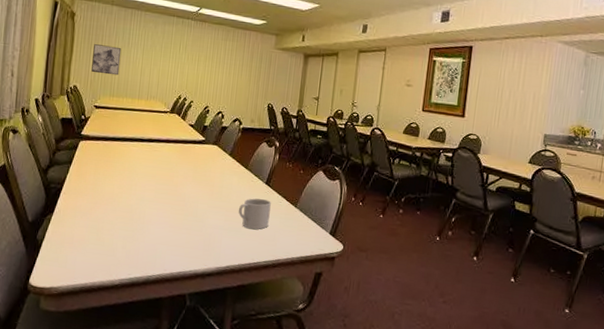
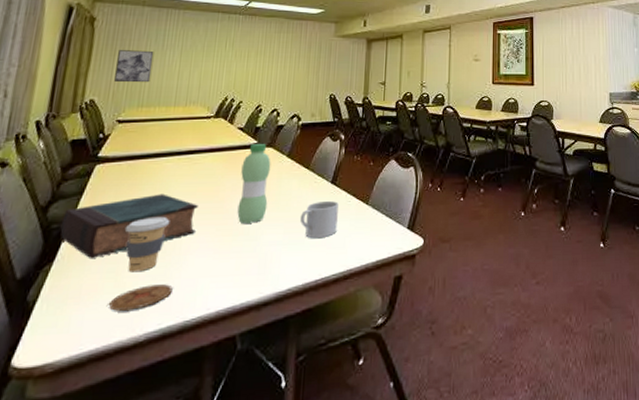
book: none [57,172,157,215] -> present [60,194,198,258]
coaster: none [93,243,139,260] -> present [109,284,173,311]
coffee cup: none [103,190,136,232] -> present [126,216,170,273]
water bottle: none [188,140,216,208] -> present [237,144,271,225]

